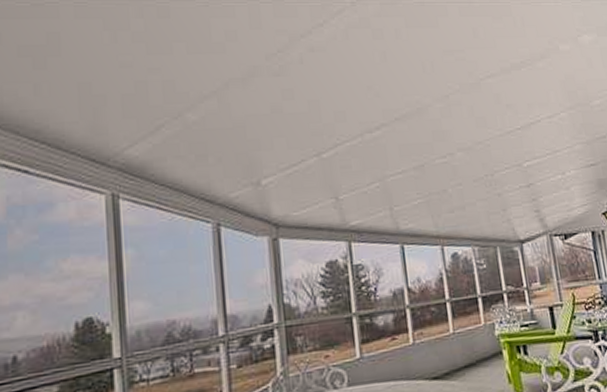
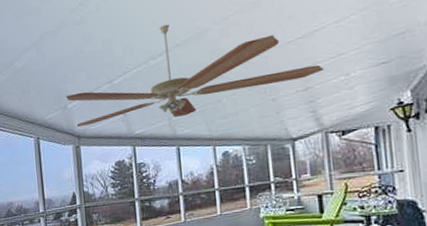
ceiling fan: none [259,93,543,211] -> present [66,24,324,127]

